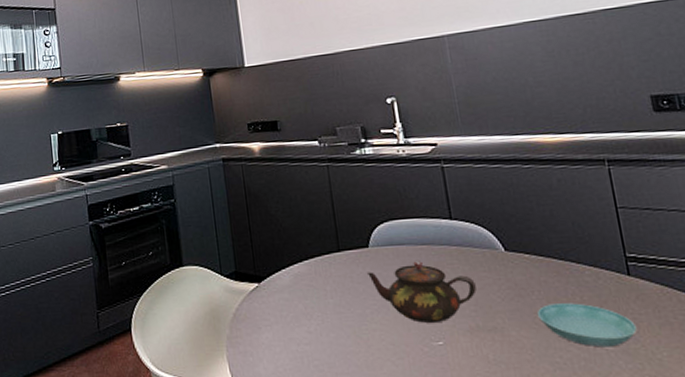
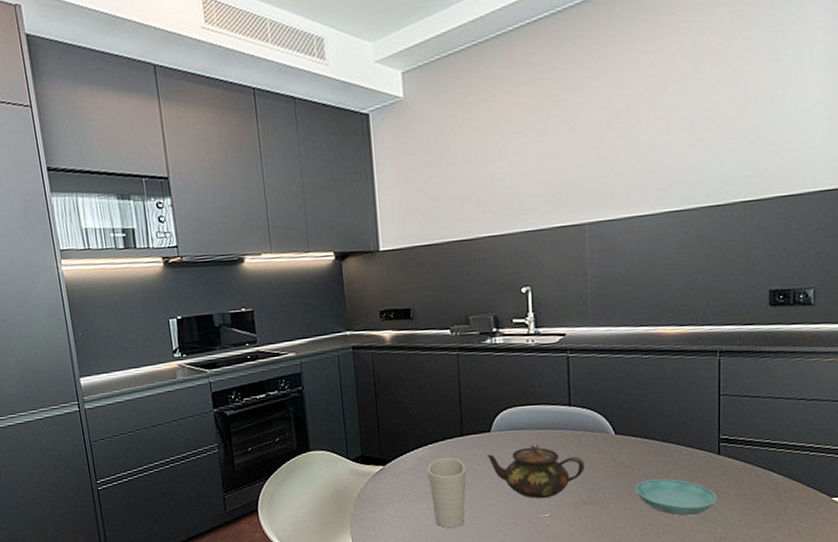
cup: none [304,274,349,356] -> present [427,457,466,528]

